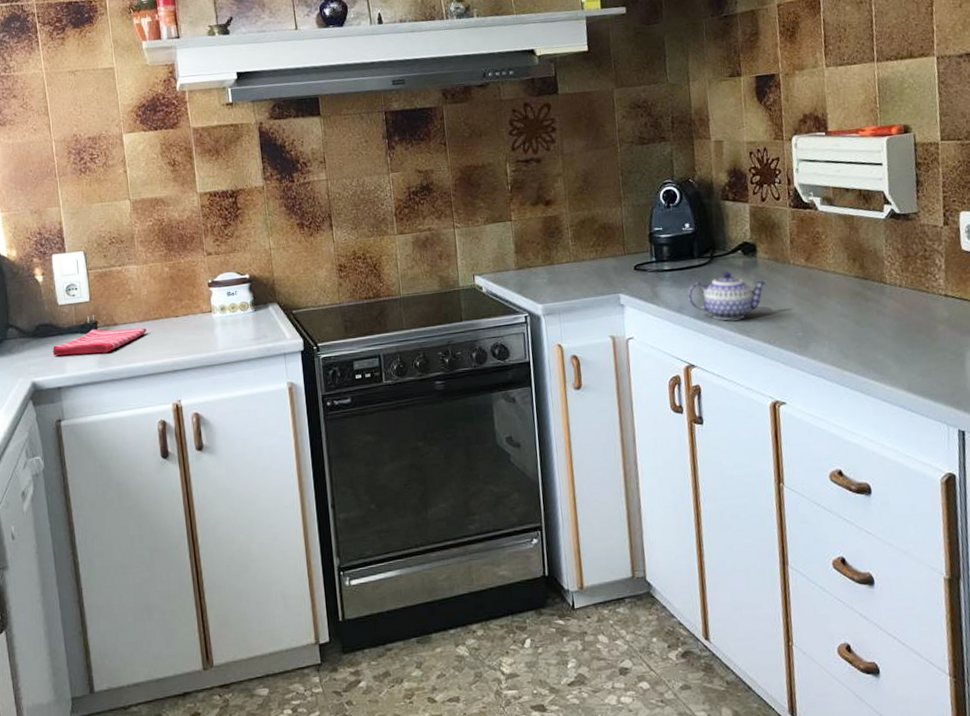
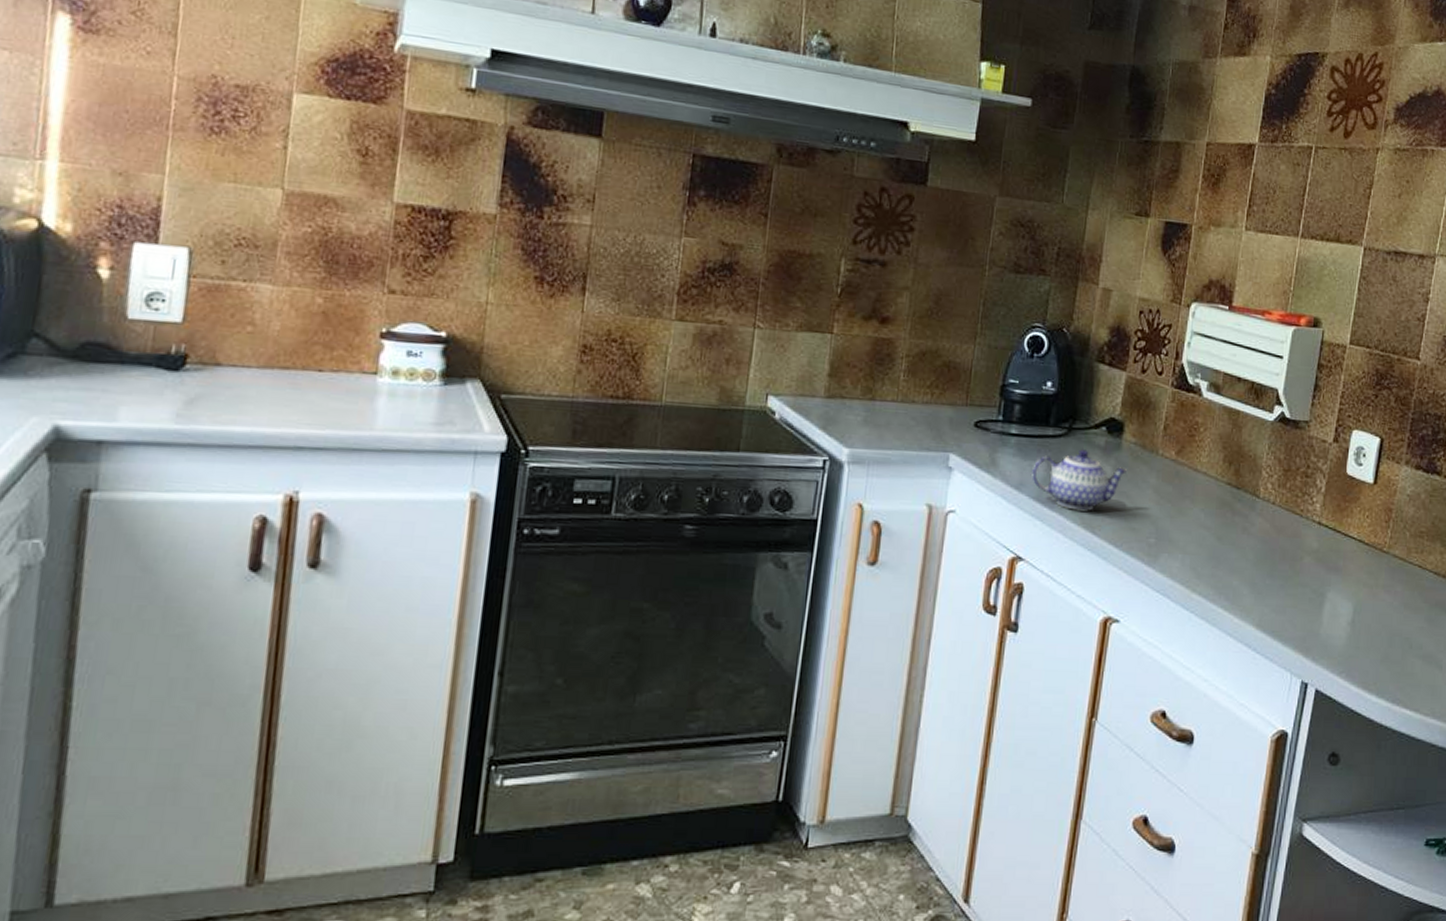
dish towel: present [52,328,147,356] -> none [99,364,267,403]

